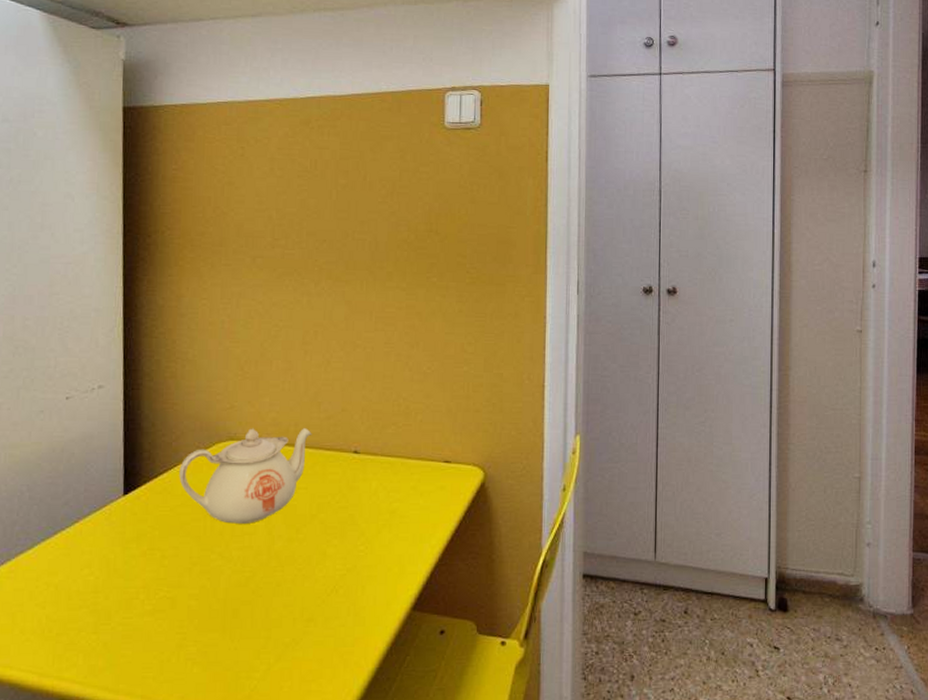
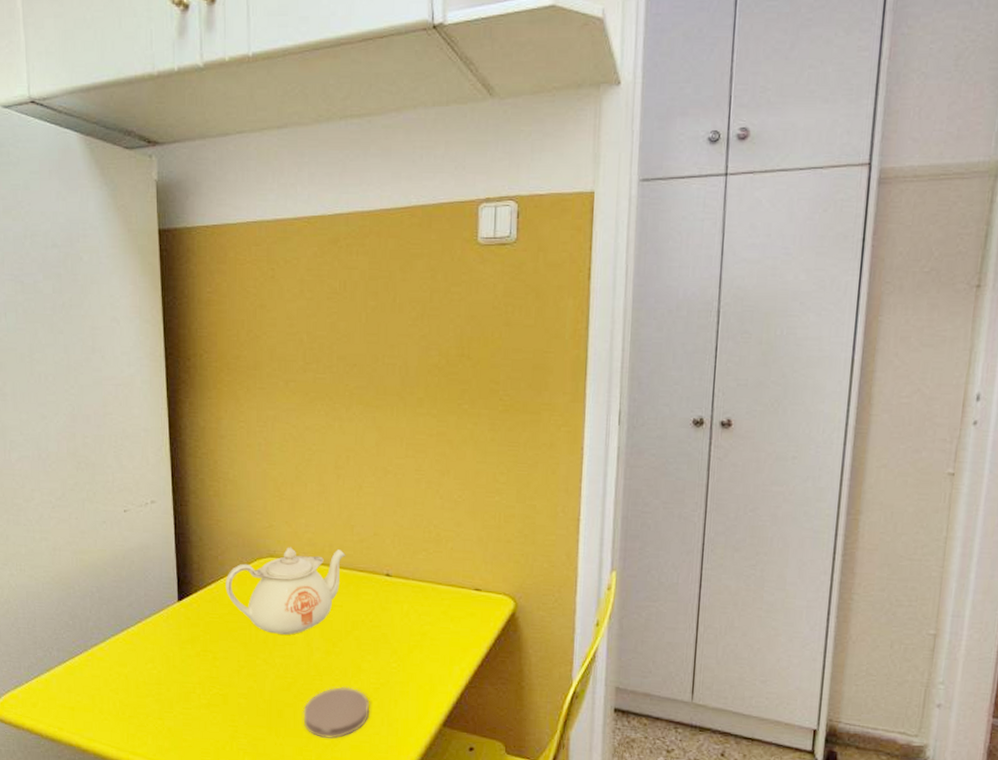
coaster: none [261,576,335,636] -> present [303,686,370,739]

